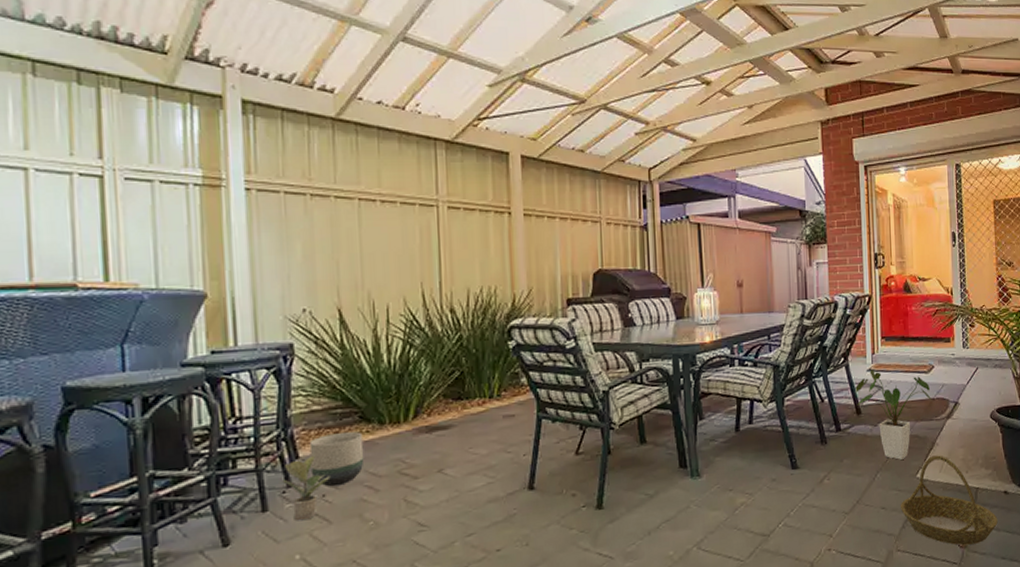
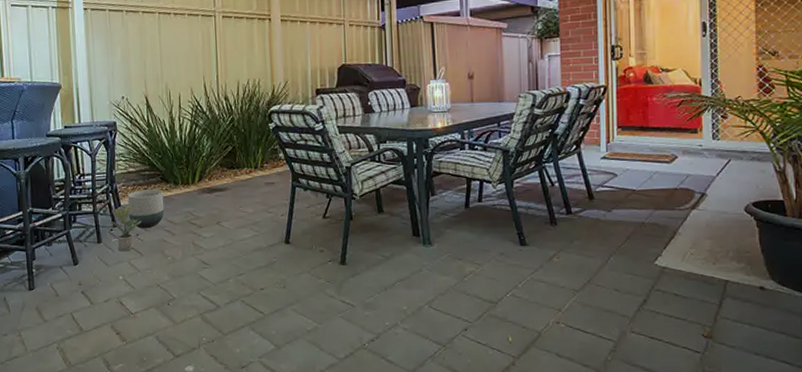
house plant: present [855,369,932,460] -> none [588,157,675,246]
basket: present [900,455,998,546] -> none [635,244,751,336]

